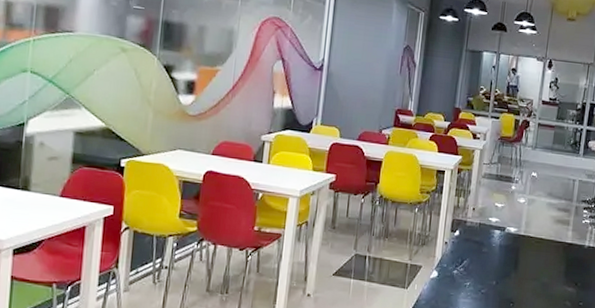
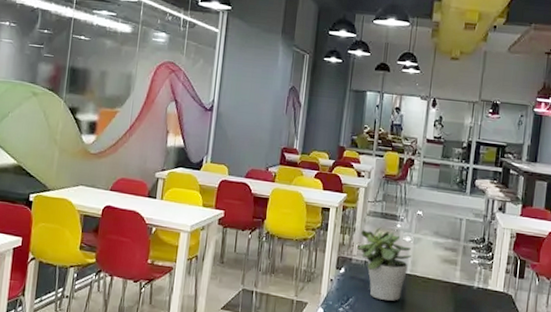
potted plant: none [472,189,525,262] -> present [357,227,411,301]

